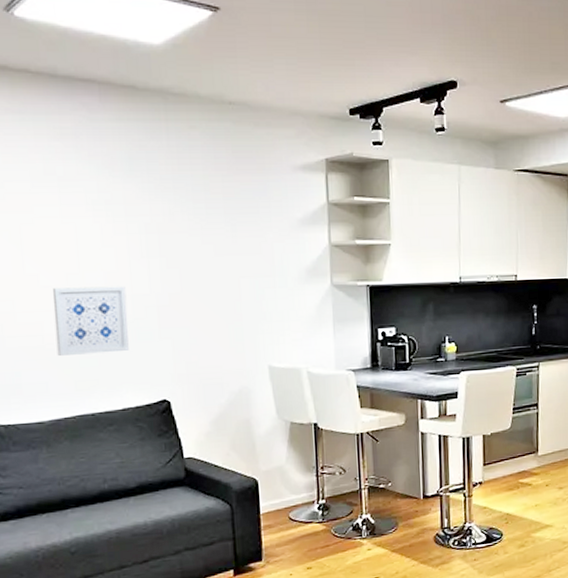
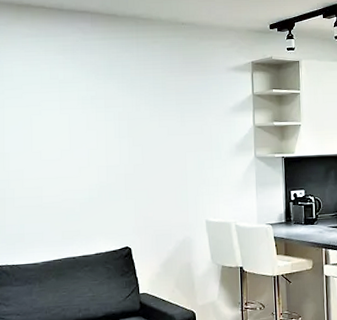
wall art: present [52,286,129,356] -> none [50,159,103,212]

